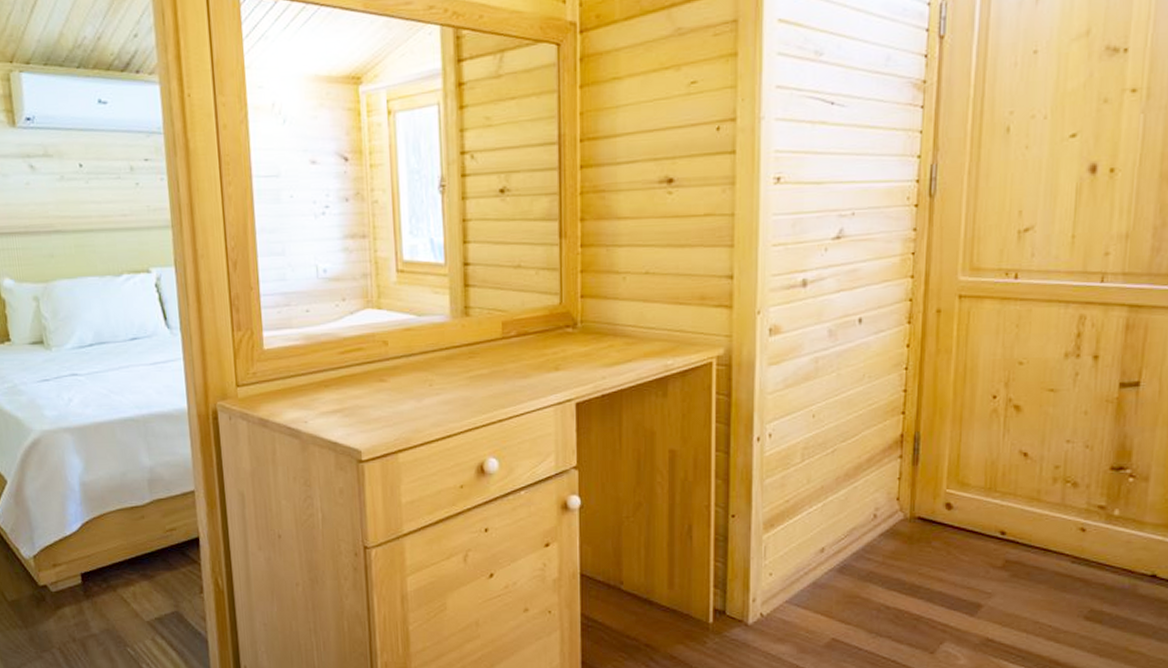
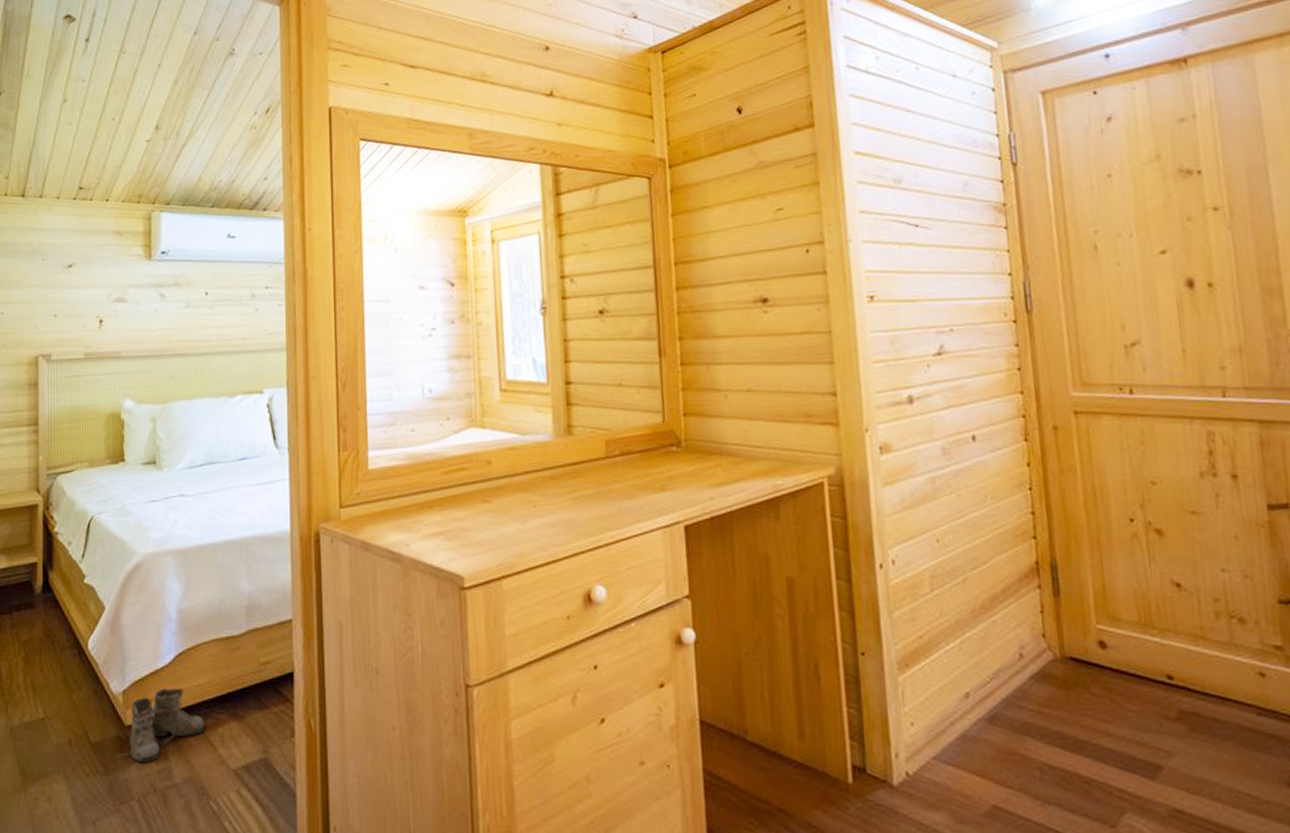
boots: none [33,553,116,617] -> present [115,688,204,763]

